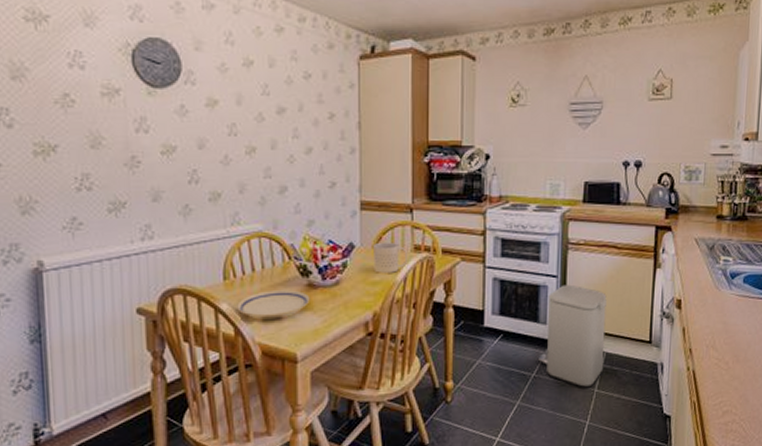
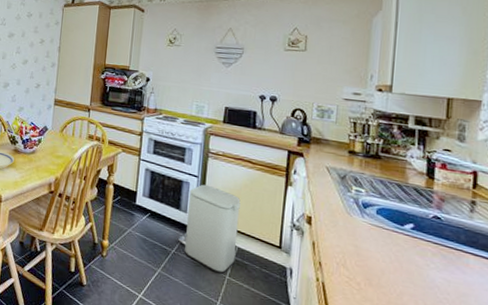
mug: present [373,242,407,273] -> none [59,129,83,152]

